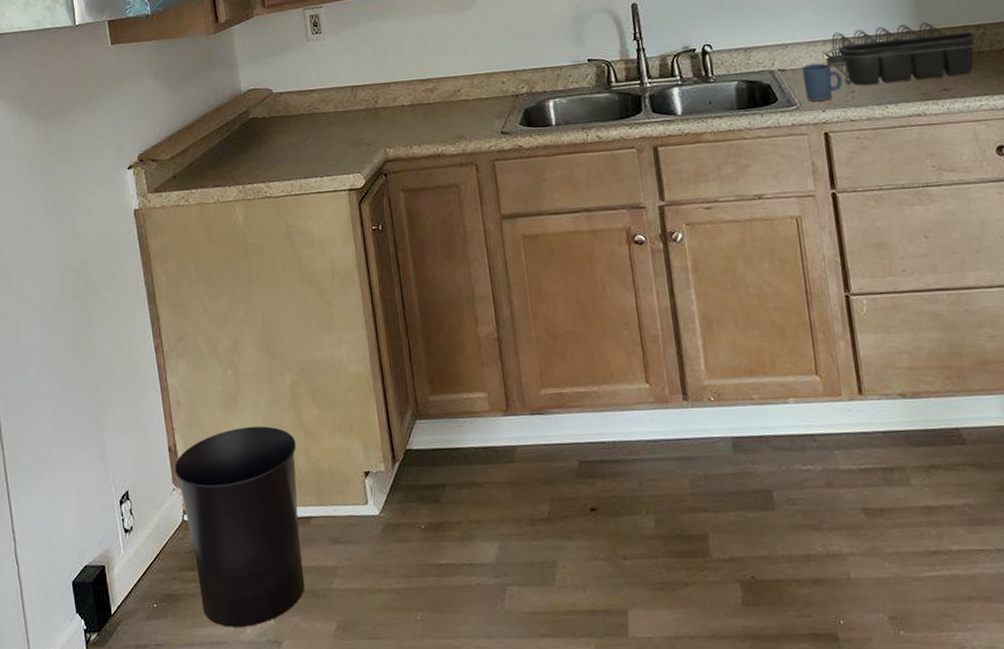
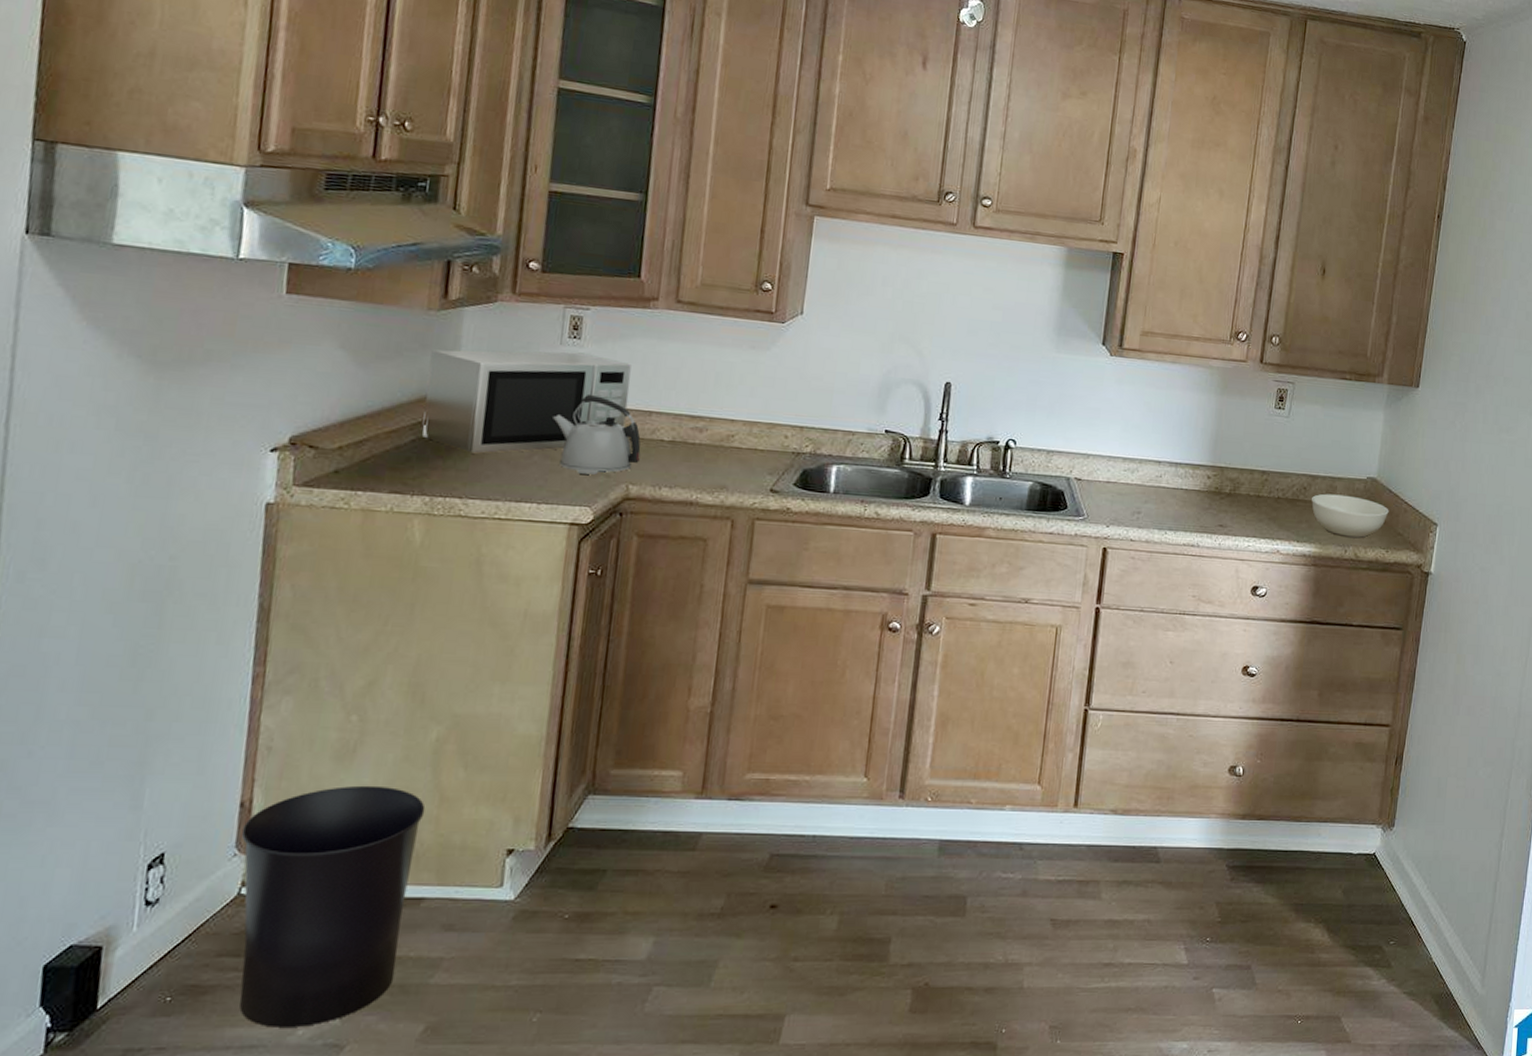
microwave: none [217,44,372,145] -> present [422,349,631,454]
kettle: none [316,77,390,146] -> present [553,394,641,475]
mug: present [802,63,843,102] -> none [1095,478,1132,517]
dish rack: present [822,21,976,86] -> none [1120,452,1259,516]

